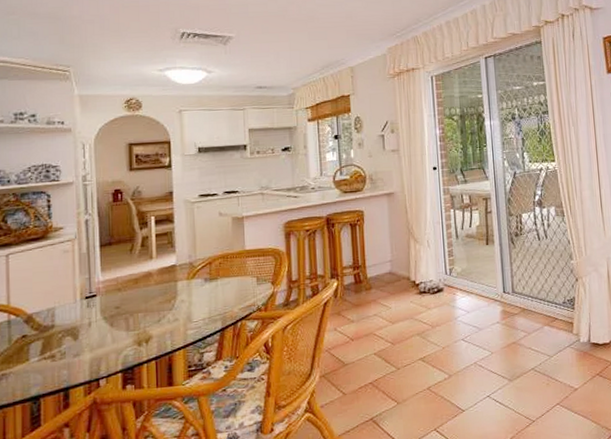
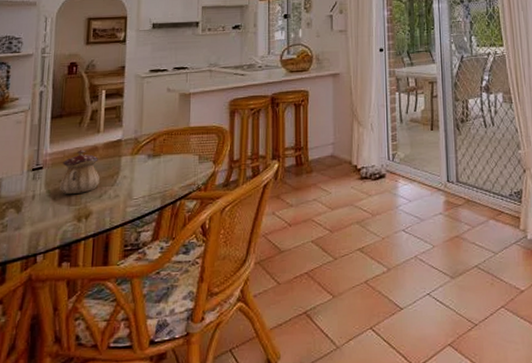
teapot: none [116,276,158,320] -> present [60,150,100,194]

